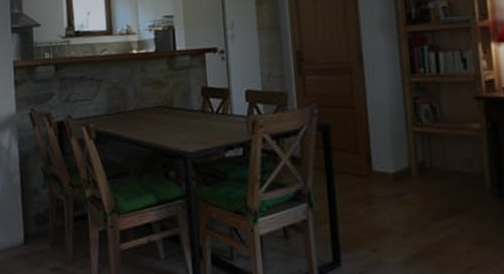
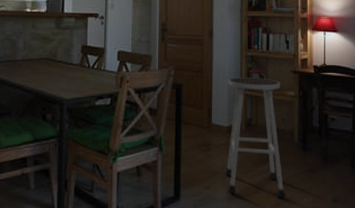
stool: none [388,109,481,260] -> present [225,77,286,198]

